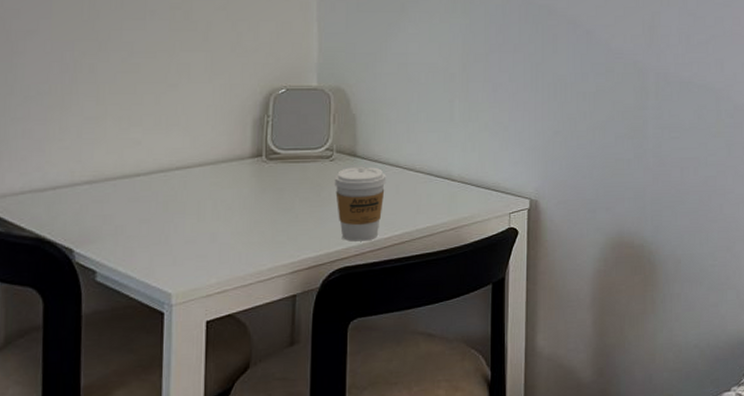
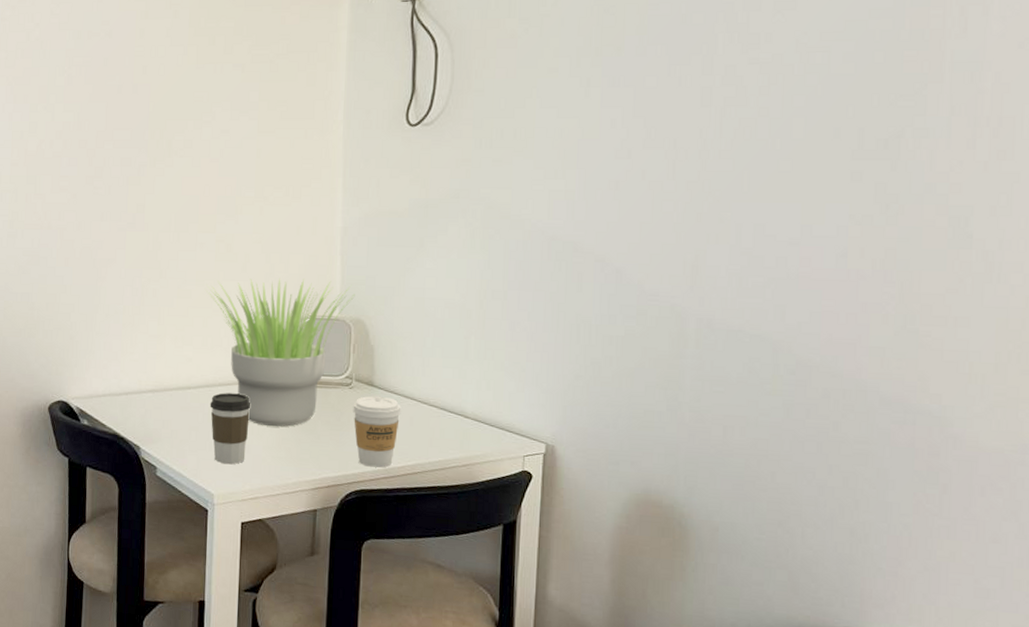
potted plant: none [159,47,334,209] -> present [206,278,355,427]
coffee cup: none [164,176,217,258] -> present [209,392,251,465]

